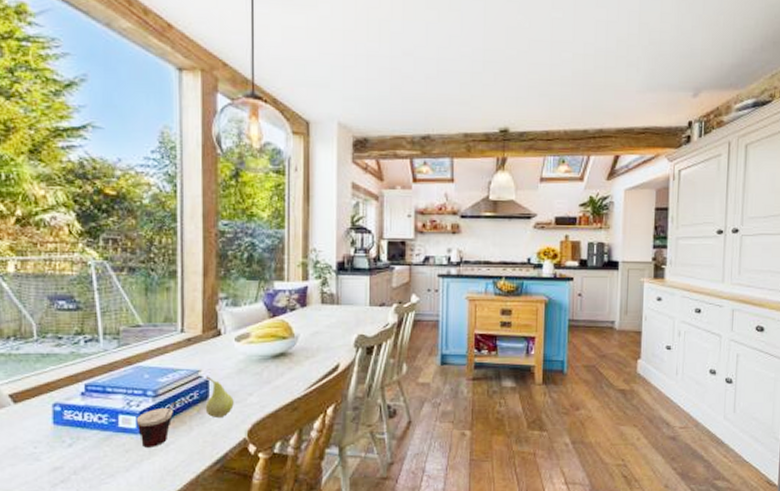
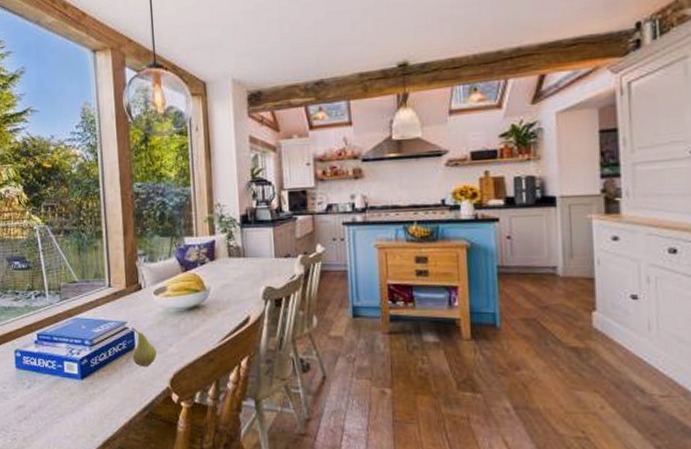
cup: present [136,398,190,448] -> none [77,348,119,392]

